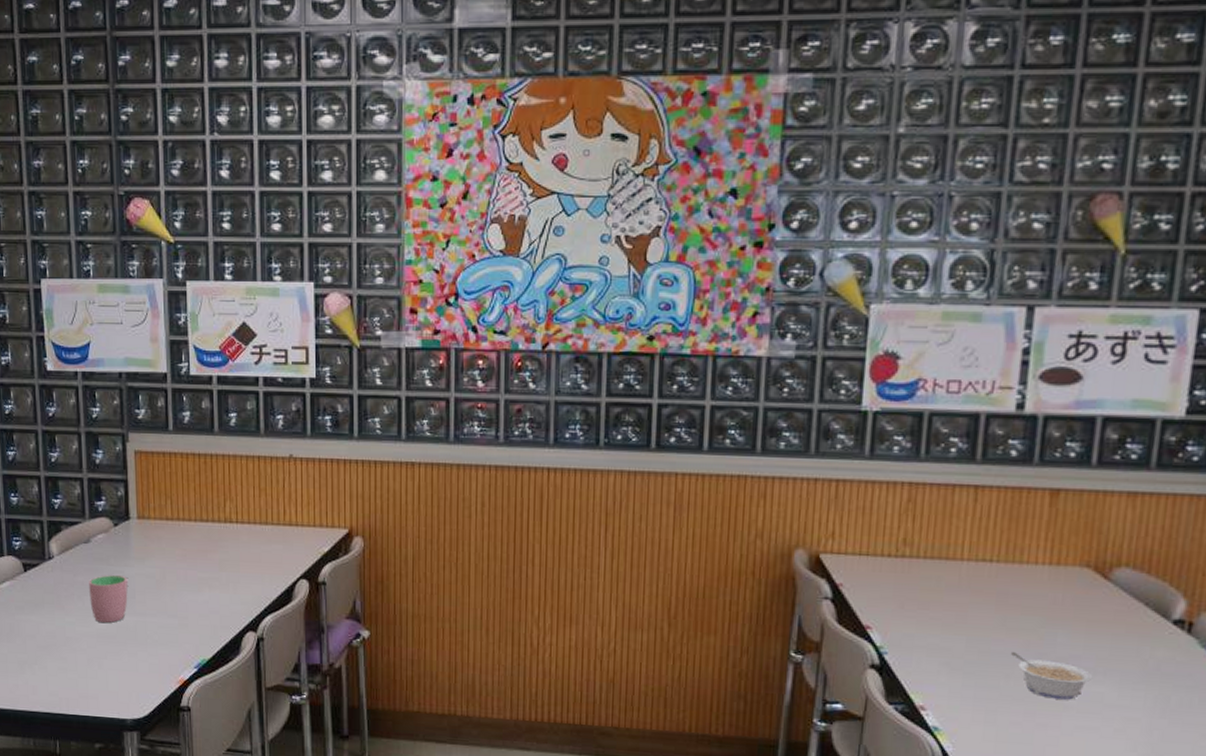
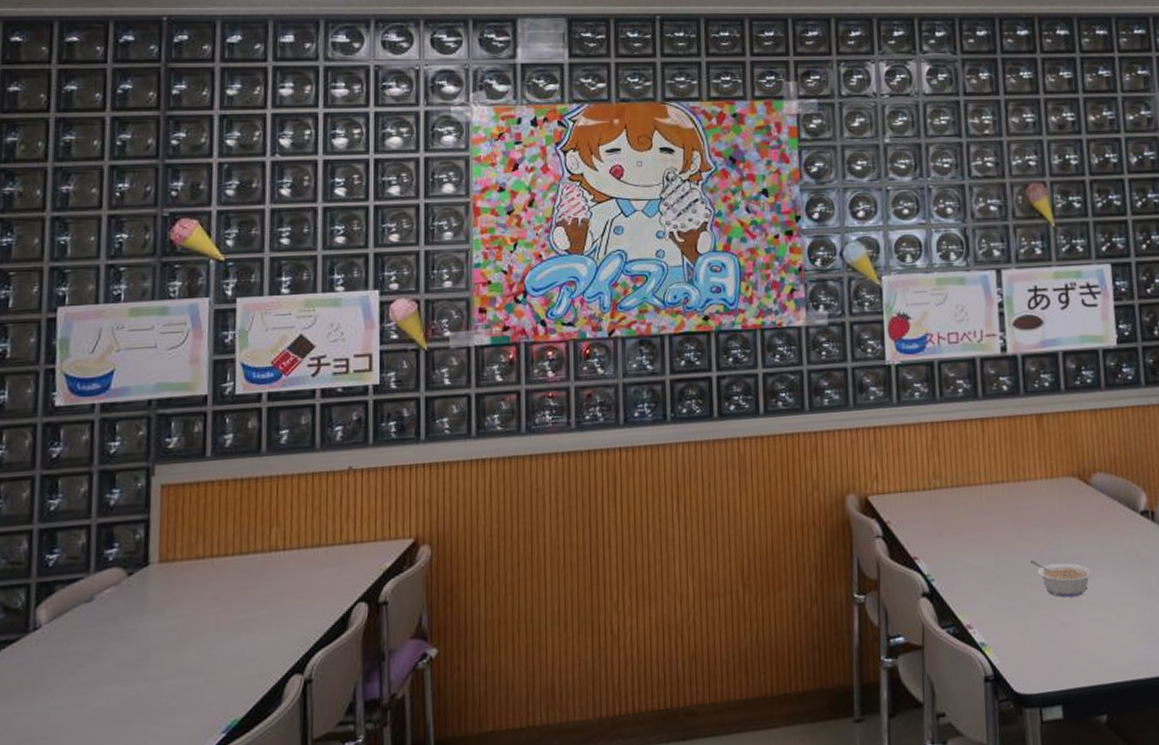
cup: present [89,575,128,623] -> none [86,635,140,699]

